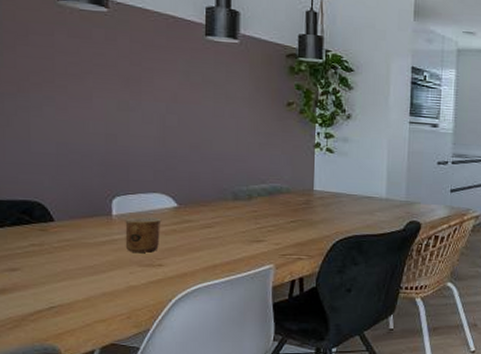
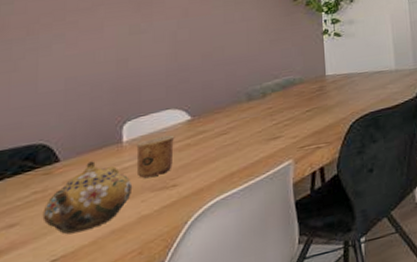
teapot: none [40,227,122,288] -> present [42,161,133,235]

